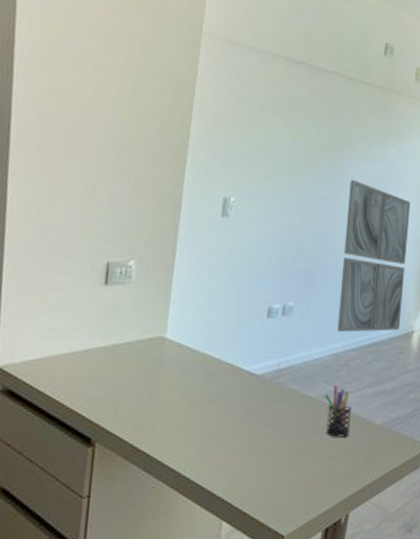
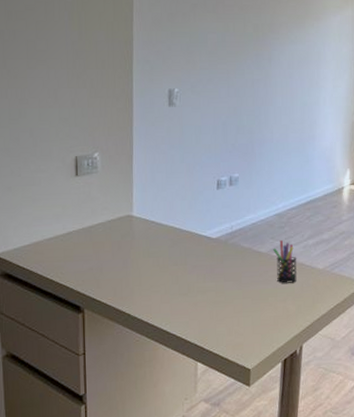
wall art: present [337,180,411,332] -> none [277,61,332,194]

